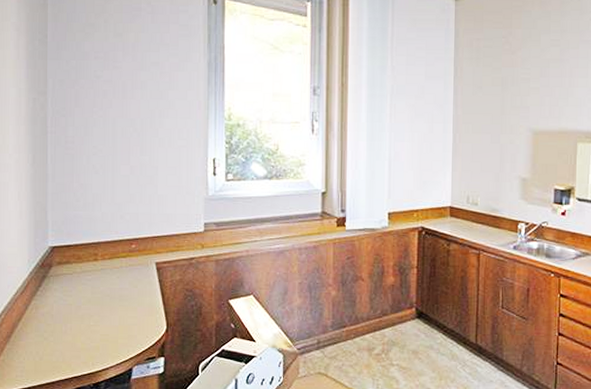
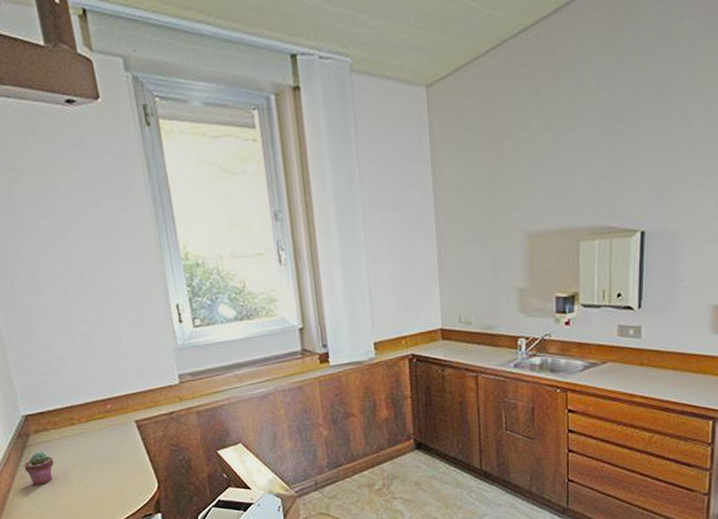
potted succulent: none [40,283,70,317] -> present [24,451,54,485]

